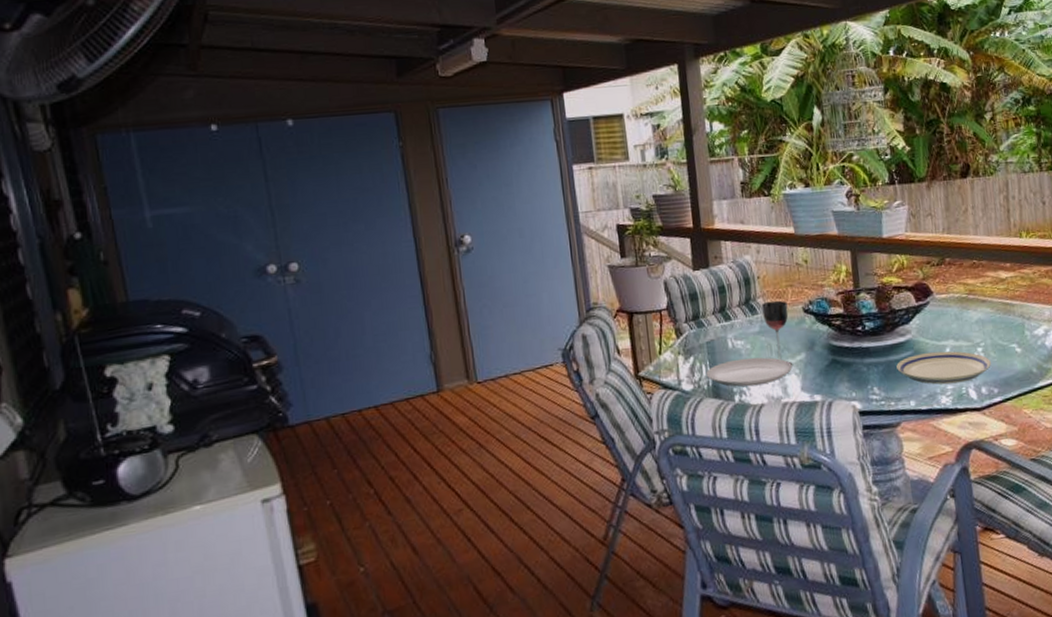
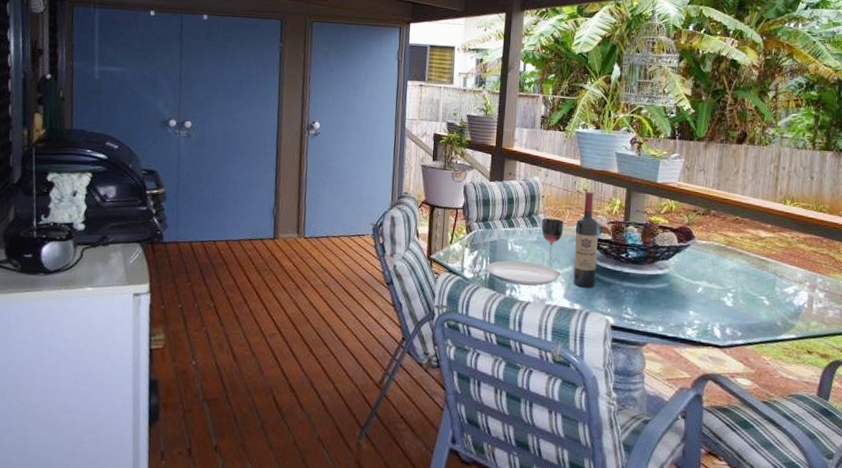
wine bottle: none [801,261,834,375] -> present [573,191,599,288]
plate: present [896,351,991,385] -> none [651,287,739,321]

